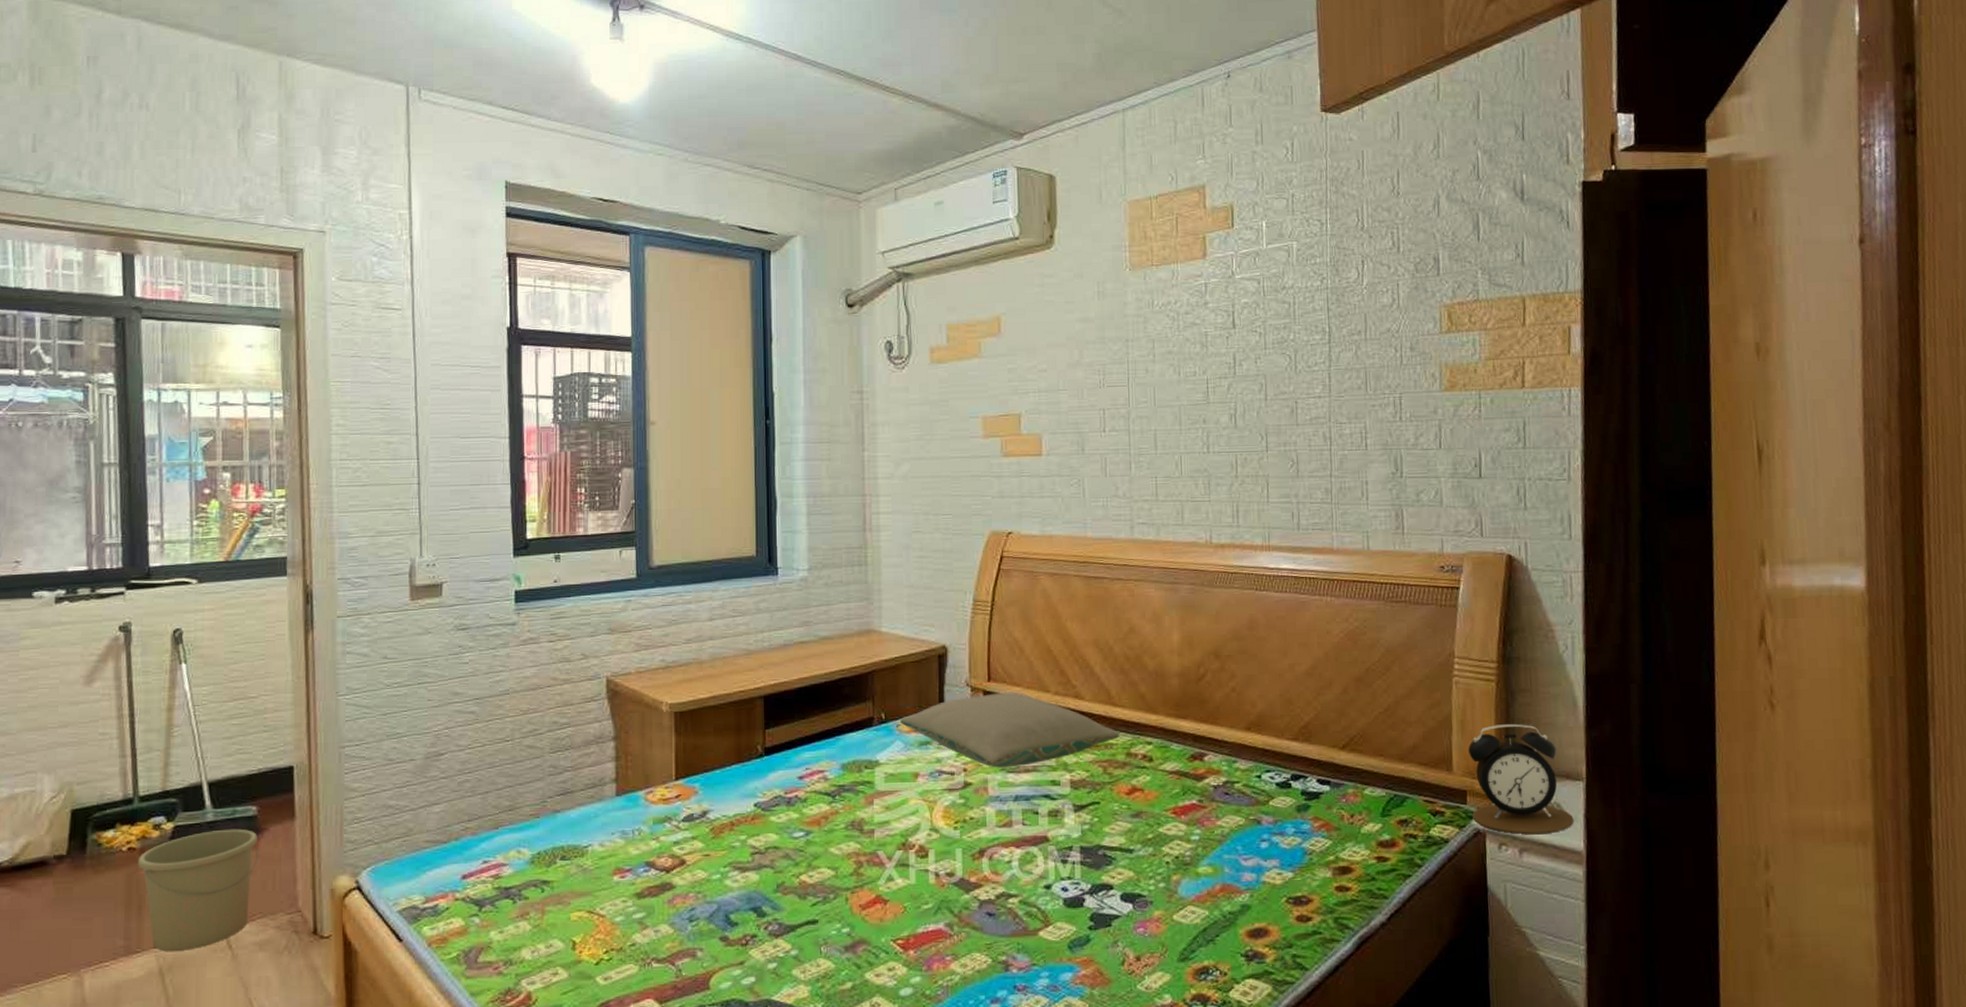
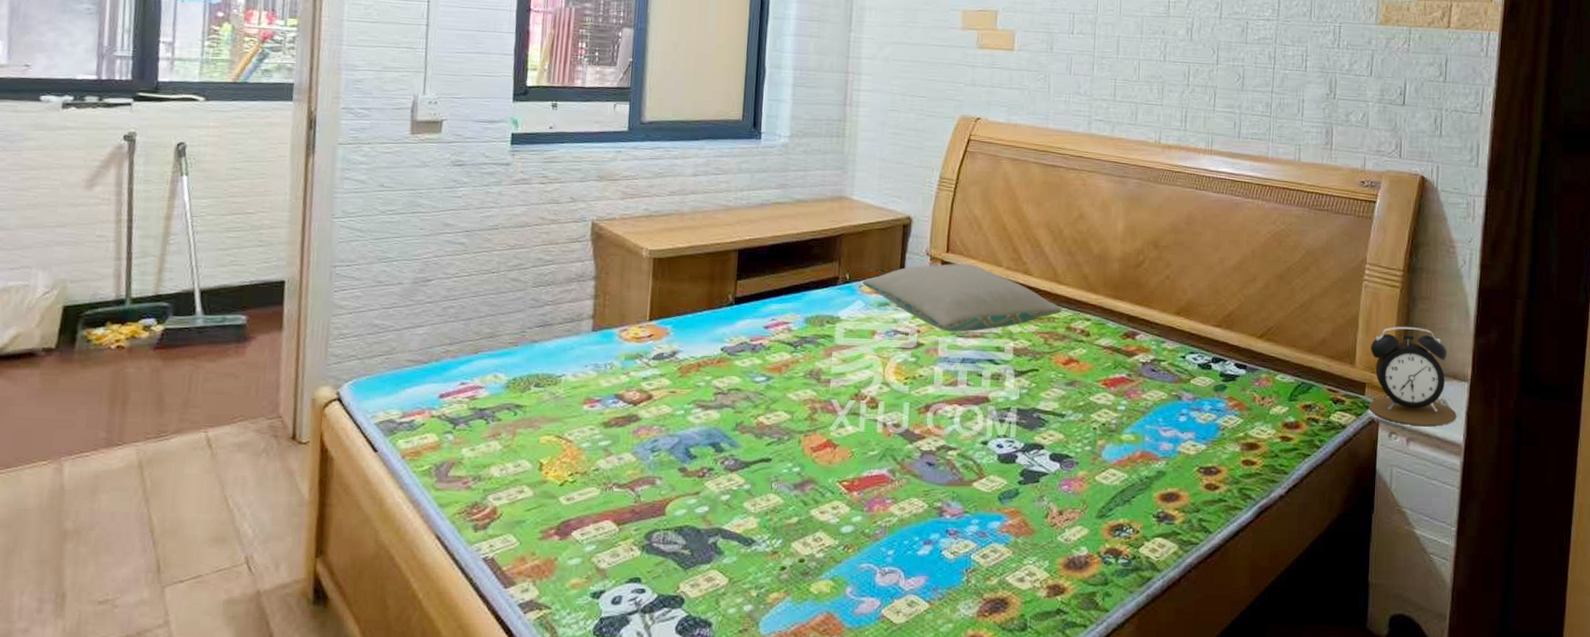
bucket: present [137,828,258,951] -> none [125,335,245,446]

